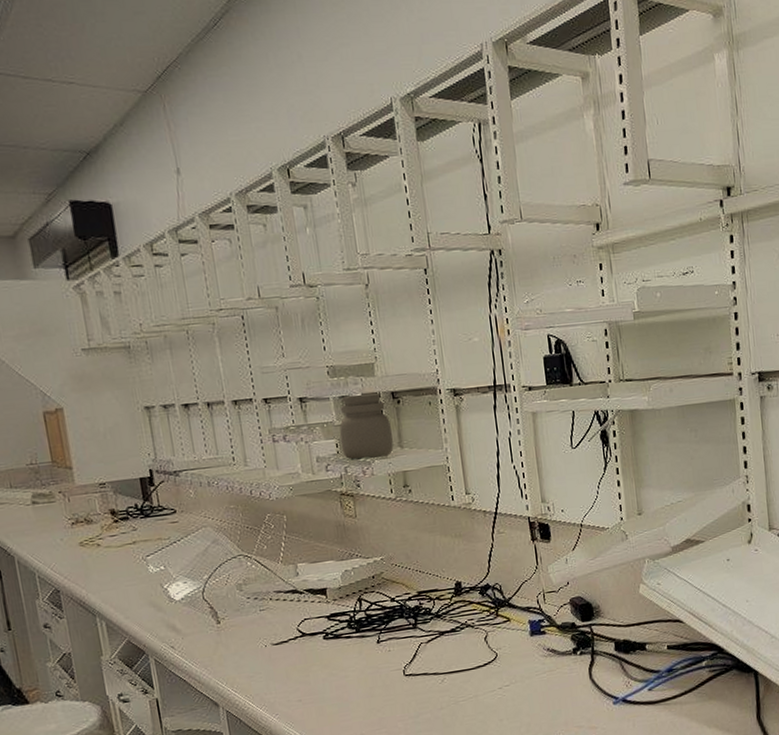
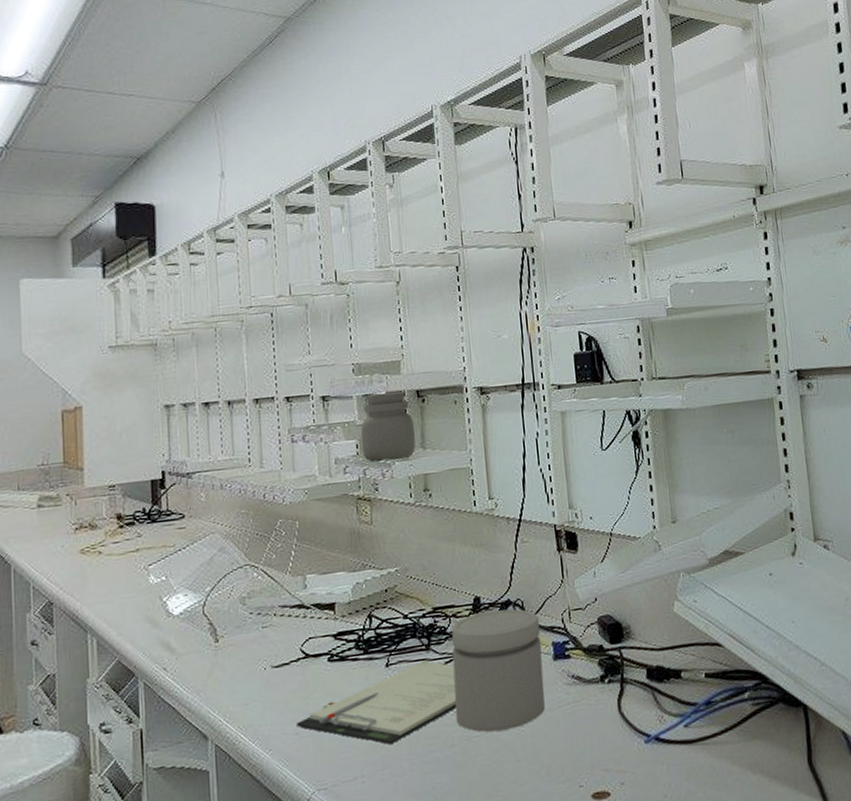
clipboard: none [299,638,444,708] -> present [297,661,457,744]
jar: none [436,592,524,697] -> present [451,609,545,733]

